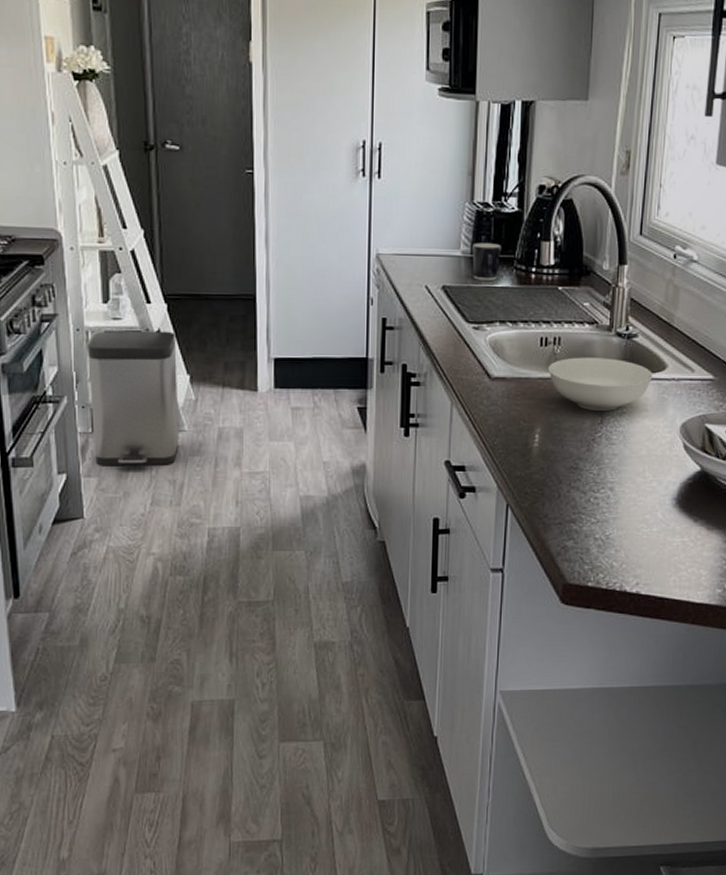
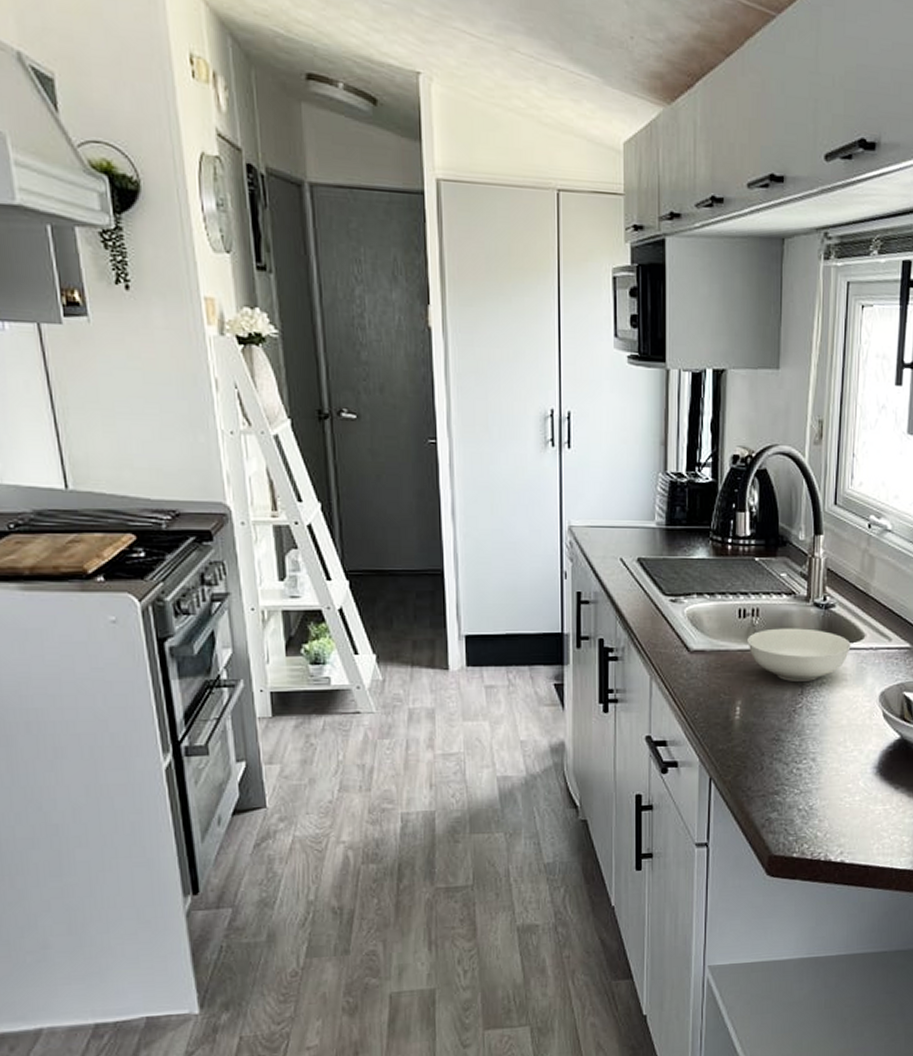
pedal bin: present [87,330,179,467] -> none [264,609,367,752]
mug: present [472,243,502,281] -> none [667,514,697,552]

